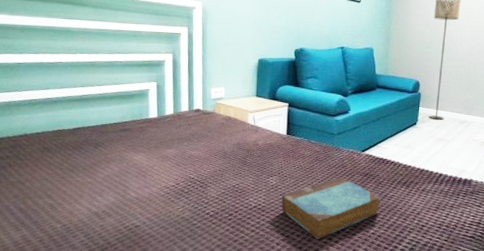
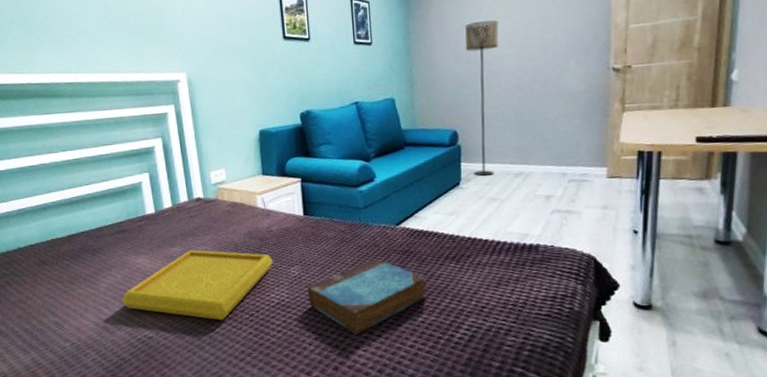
serving tray: none [116,153,256,217] -> present [122,250,273,320]

